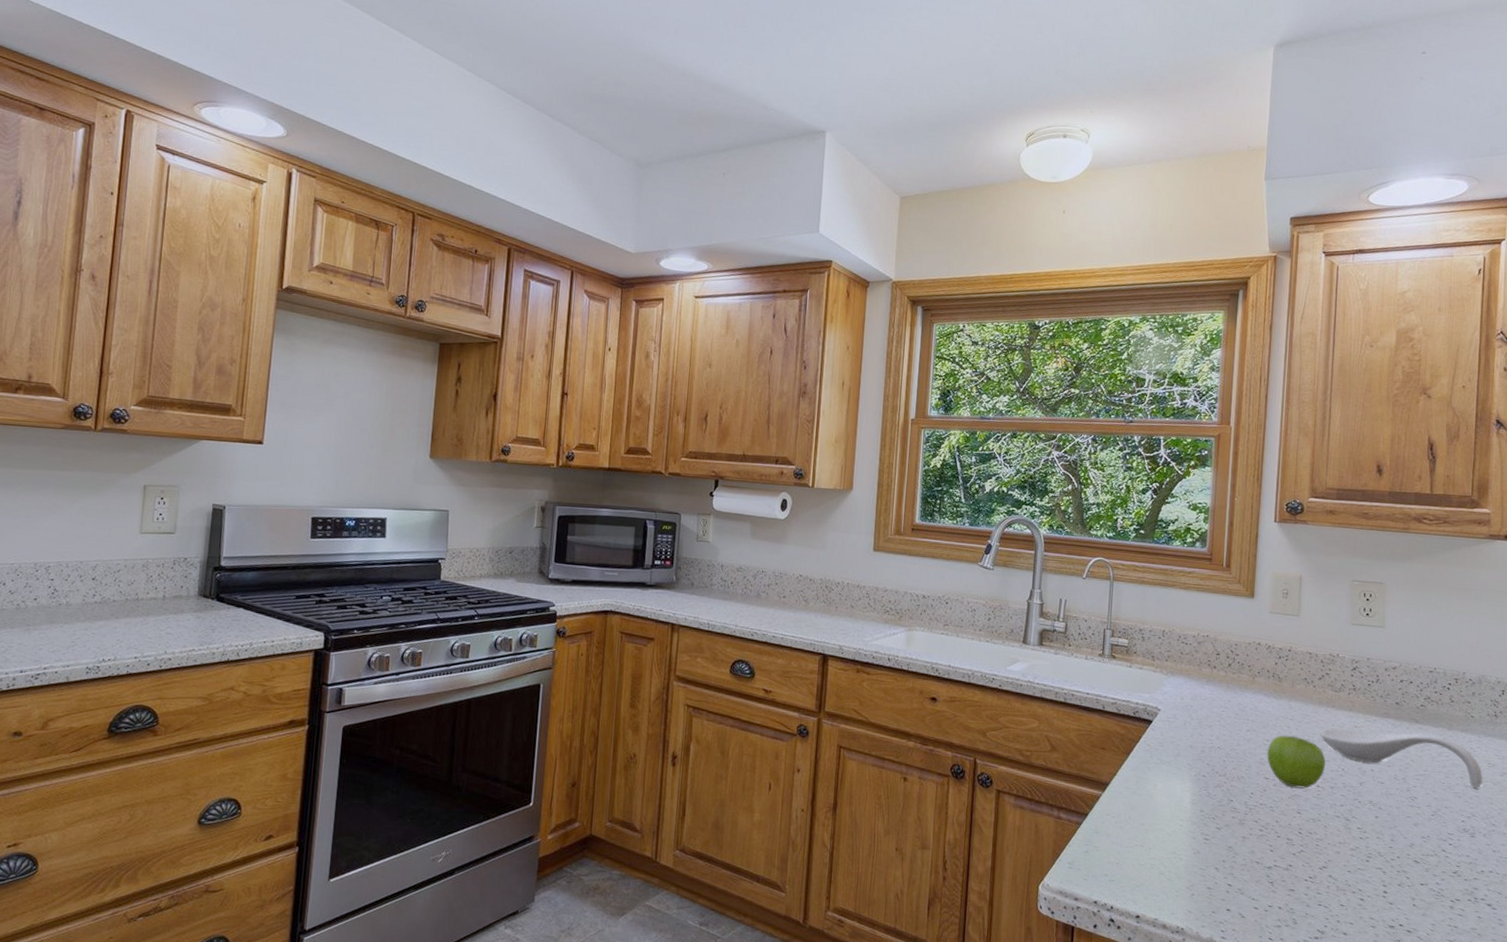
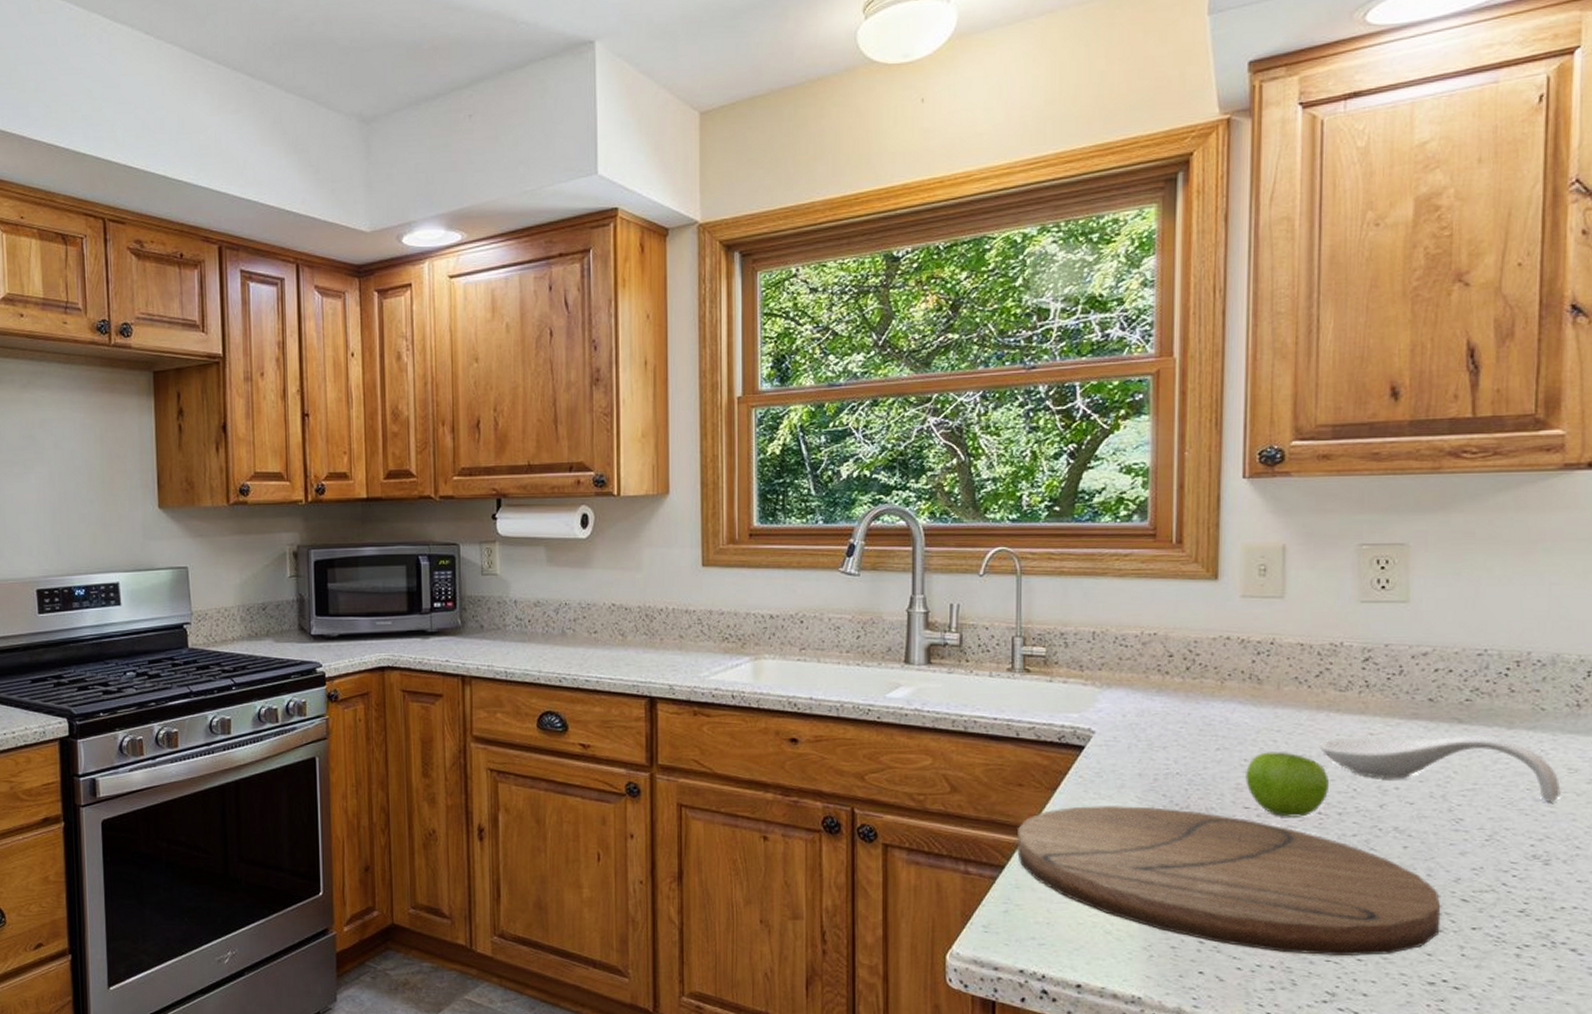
cutting board: none [1098,769,1400,902] -> present [1017,805,1441,957]

